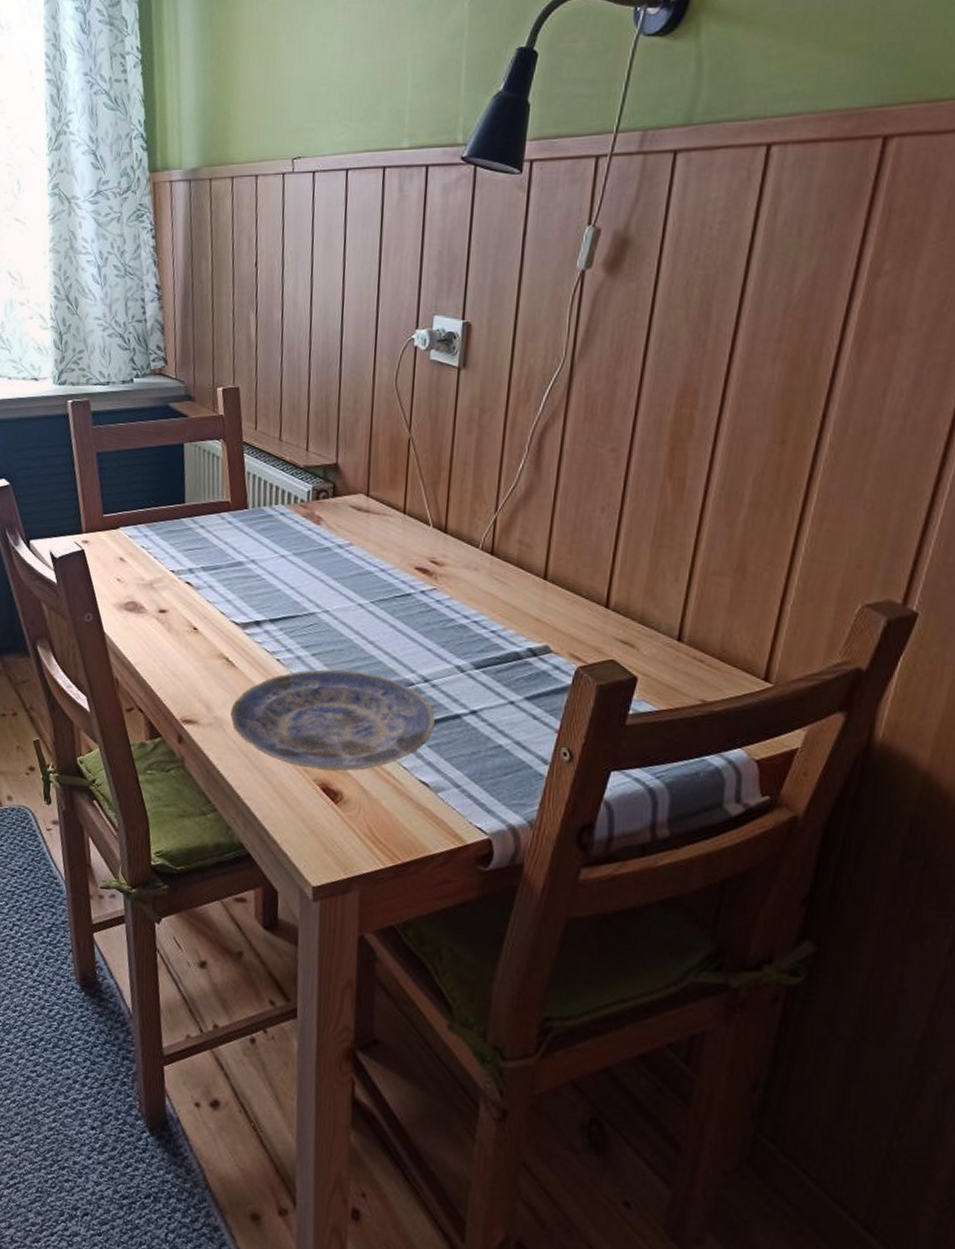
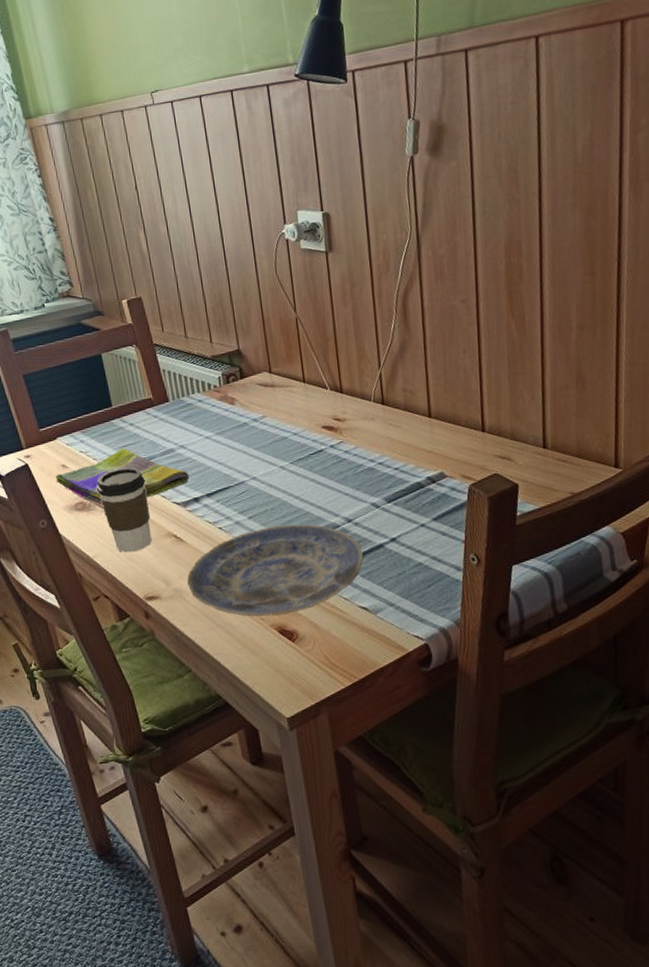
dish towel: none [110,550,255,613] -> present [55,447,190,508]
coffee cup: none [152,573,206,668] -> present [97,467,152,553]

